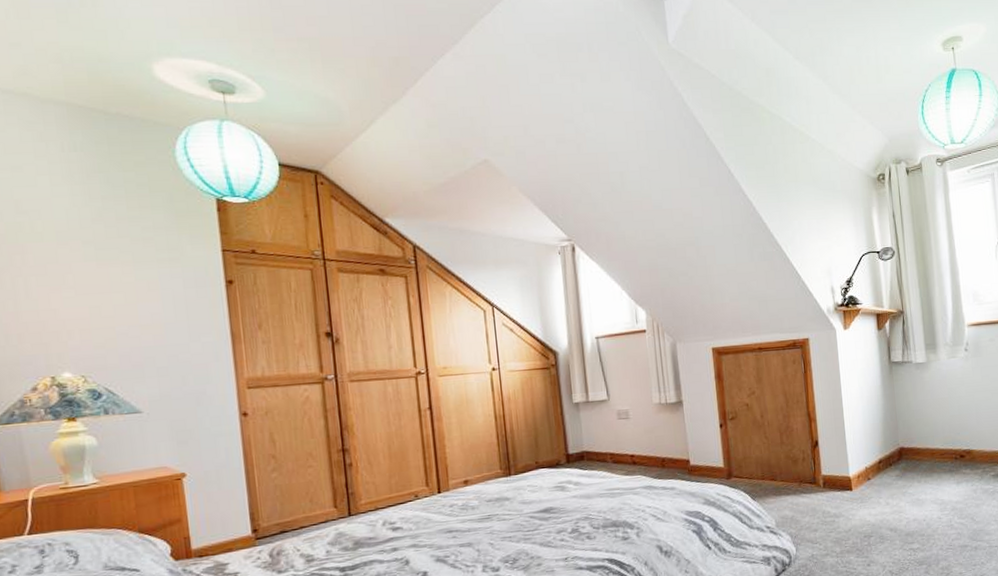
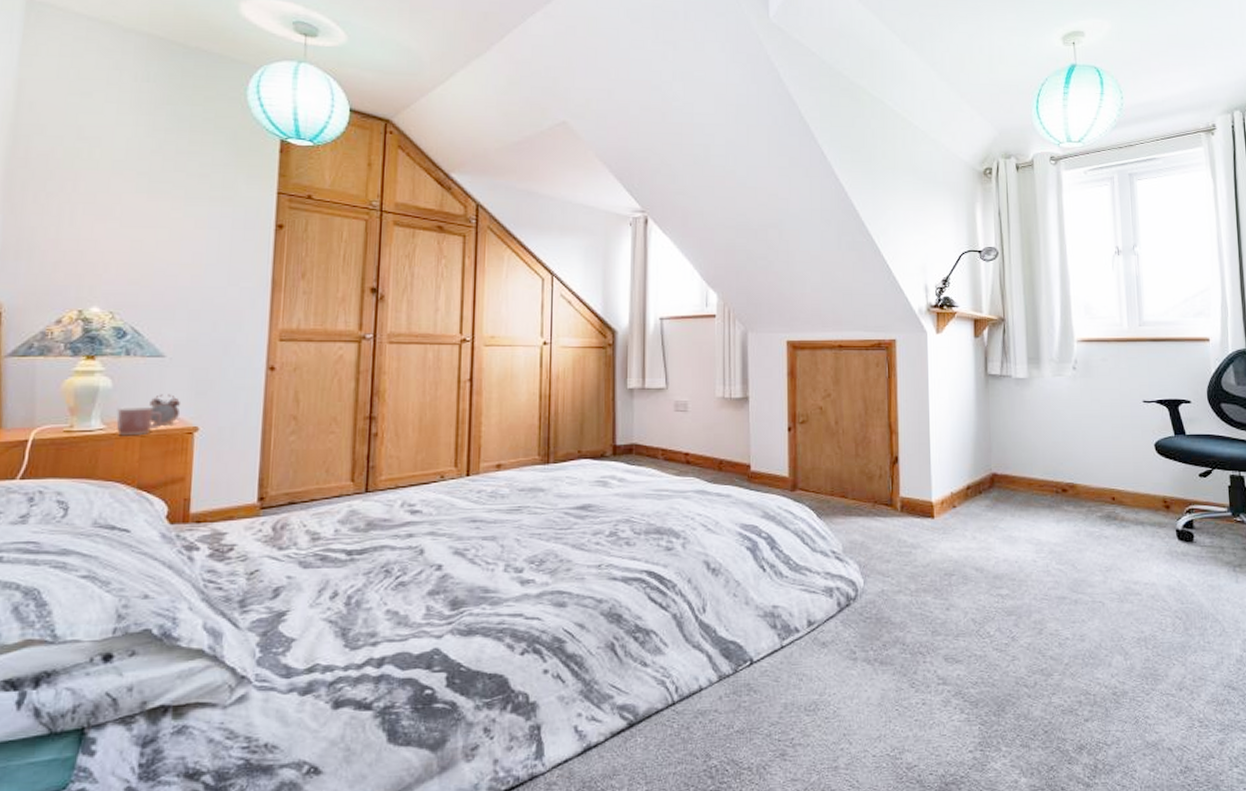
mug: none [106,459,151,488] -> present [116,406,163,436]
alarm clock: none [135,446,167,475] -> present [149,394,181,427]

